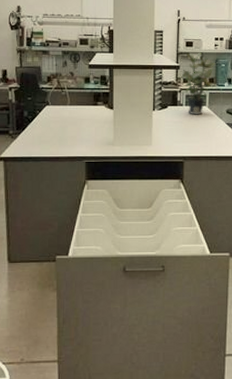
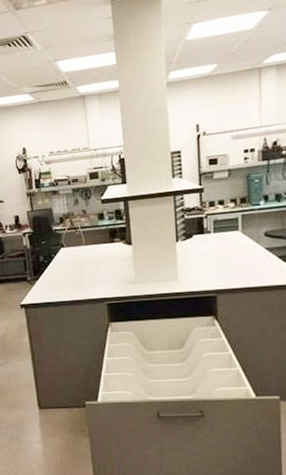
potted plant: present [181,52,215,115] -> none [206,169,247,242]

